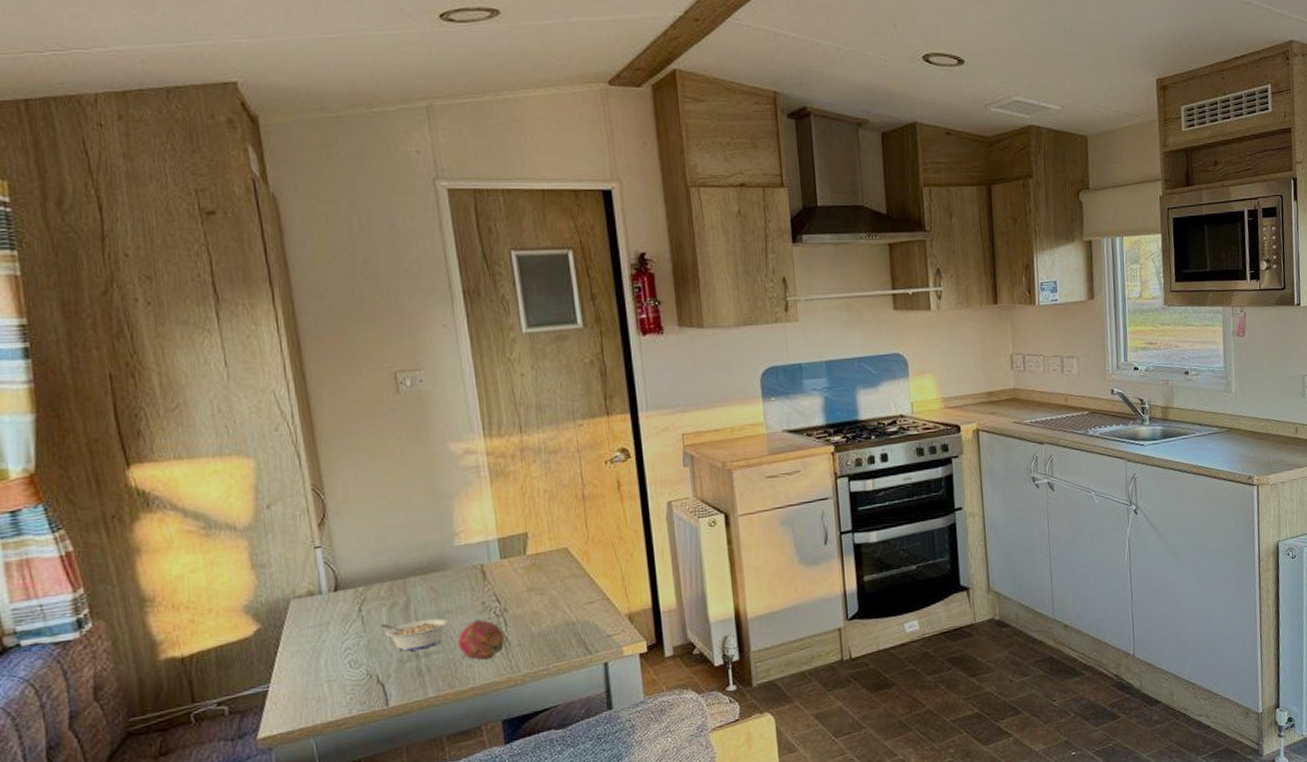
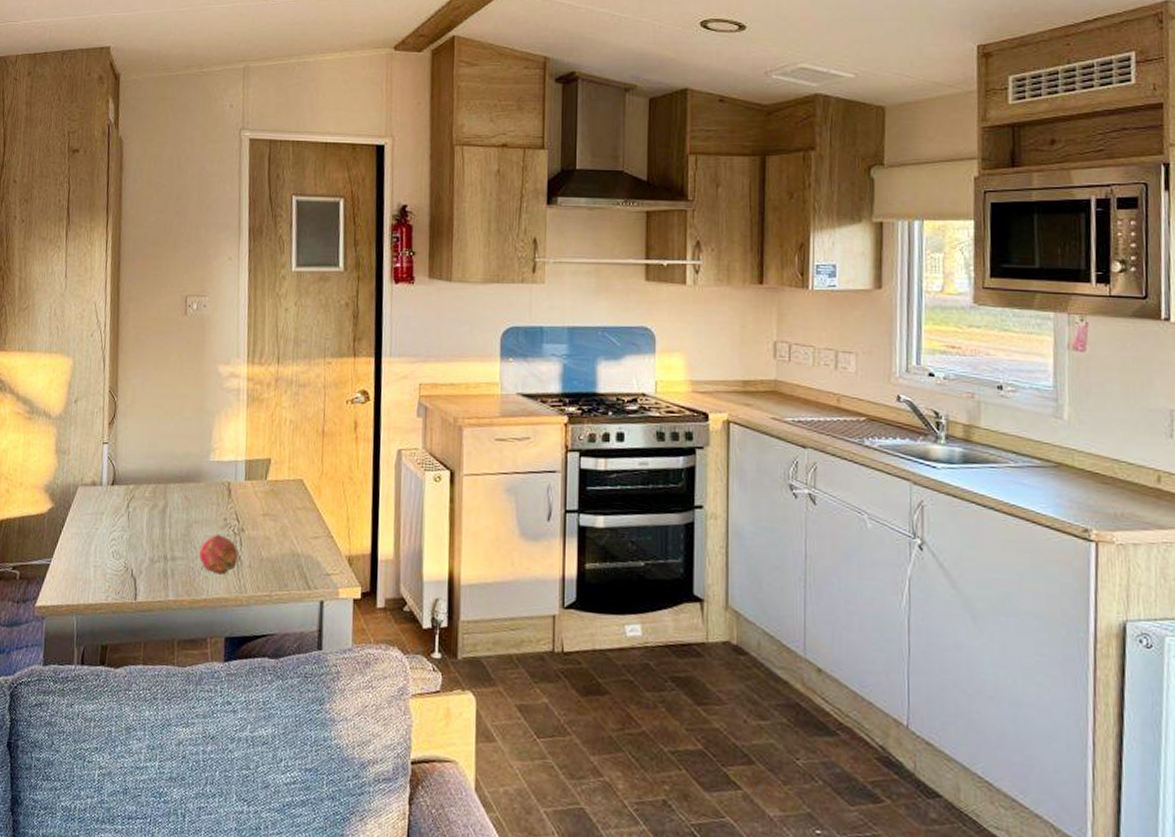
legume: present [381,617,448,652] -> none [142,522,195,553]

